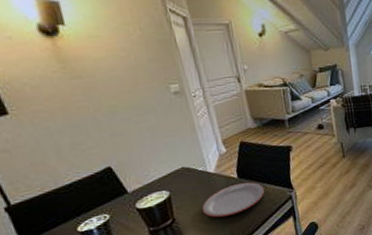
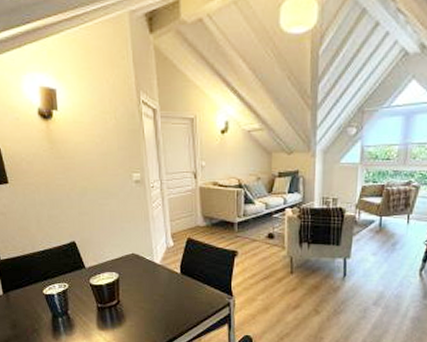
plate: present [201,182,265,218] -> none [143,279,204,310]

